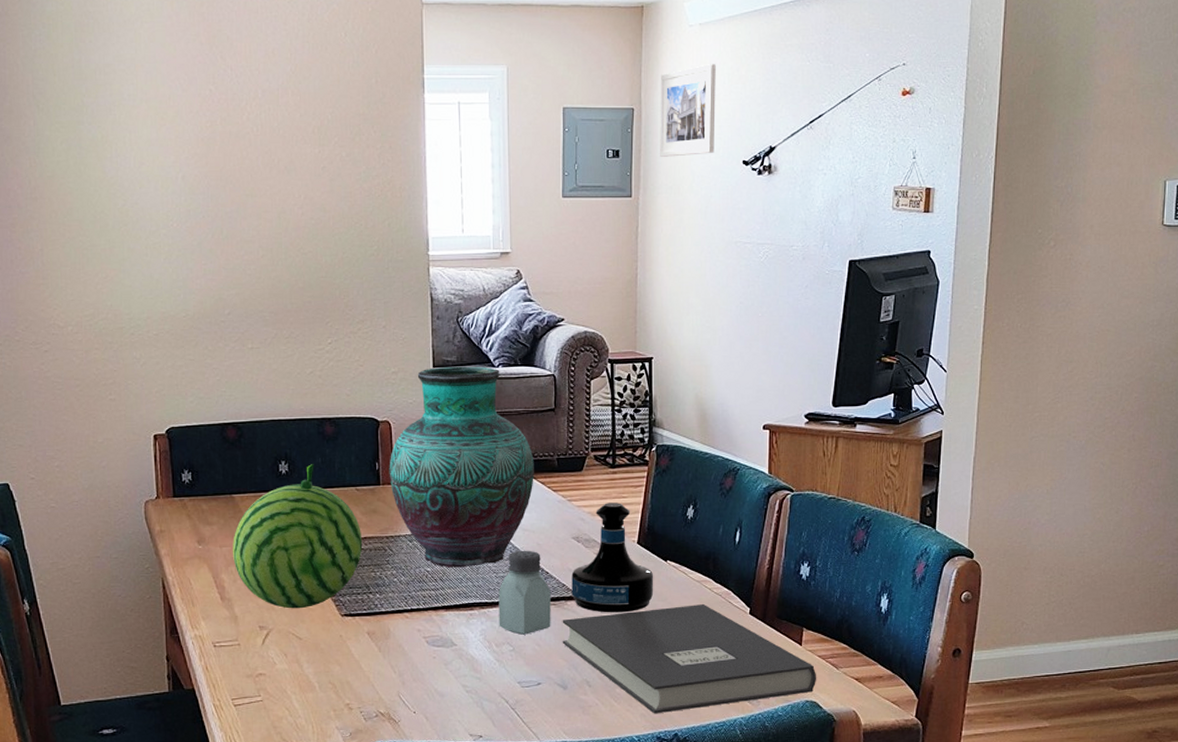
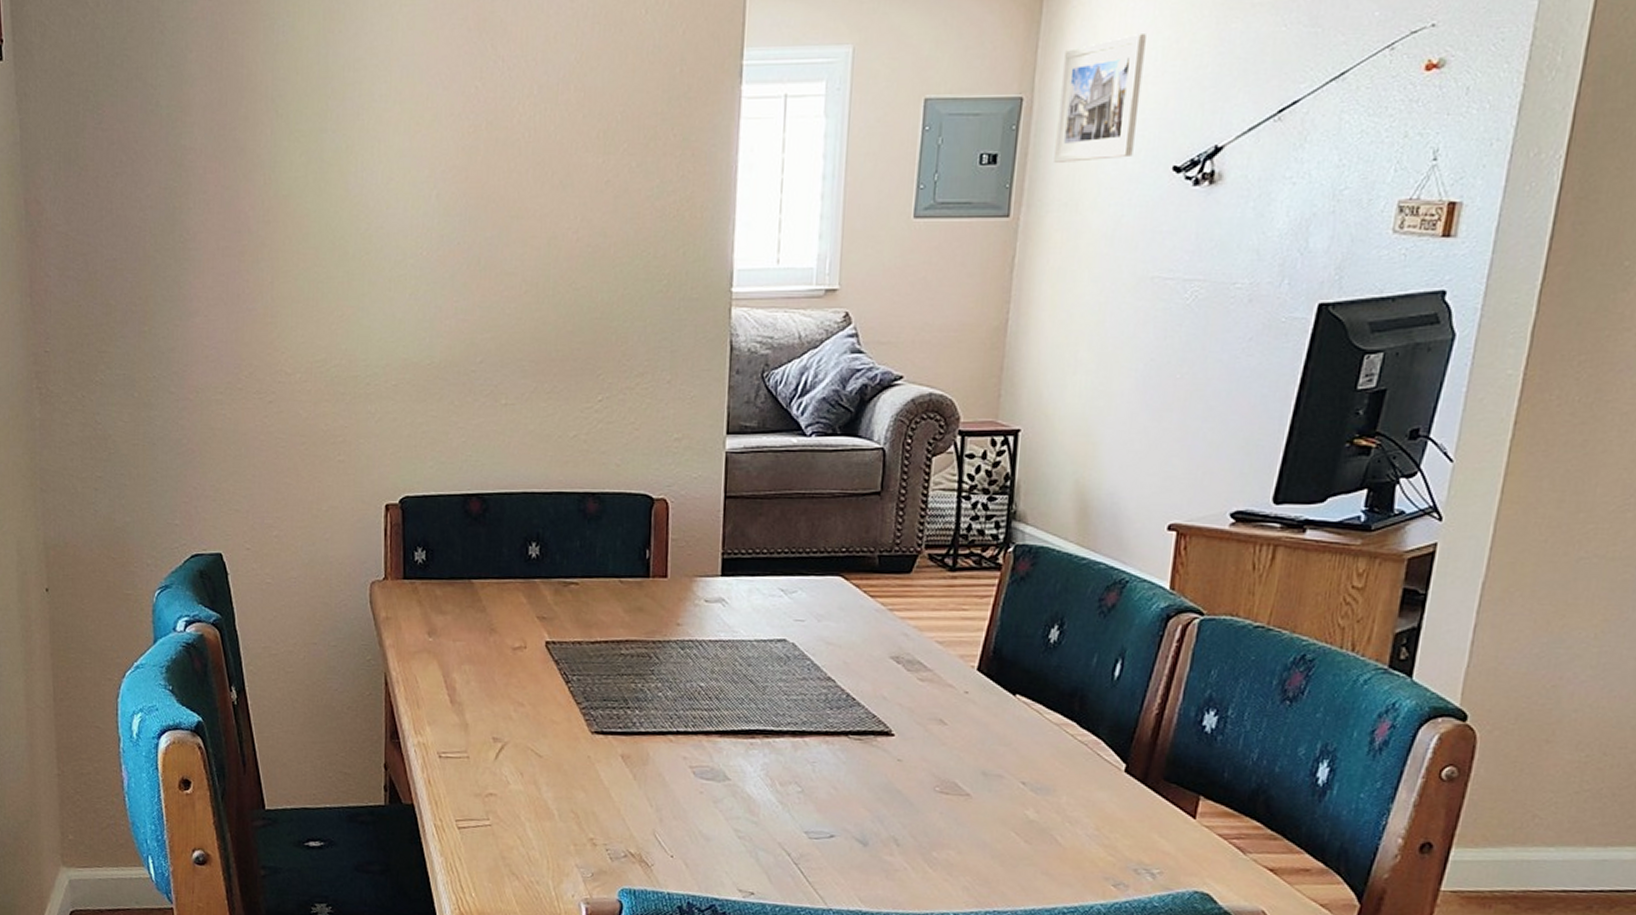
fruit: present [233,464,363,609] -> none [468,548,623,721]
vase: present [389,366,534,568] -> none [661,433,848,685]
saltshaker: present [498,550,551,635] -> none [786,668,857,774]
book: present [562,604,817,714] -> none [866,754,1214,889]
tequila bottle: present [571,503,654,613] -> none [883,615,997,757]

